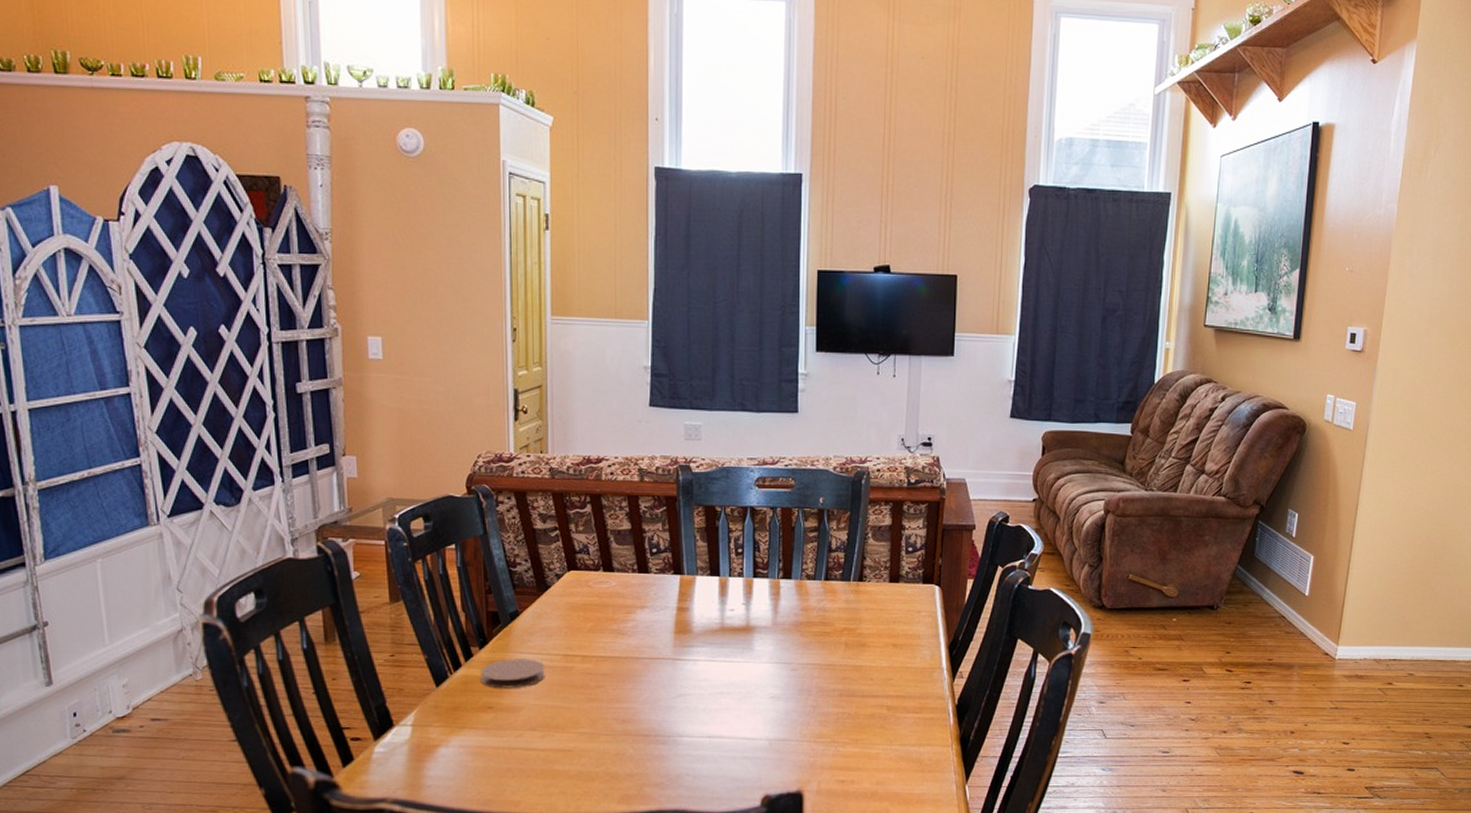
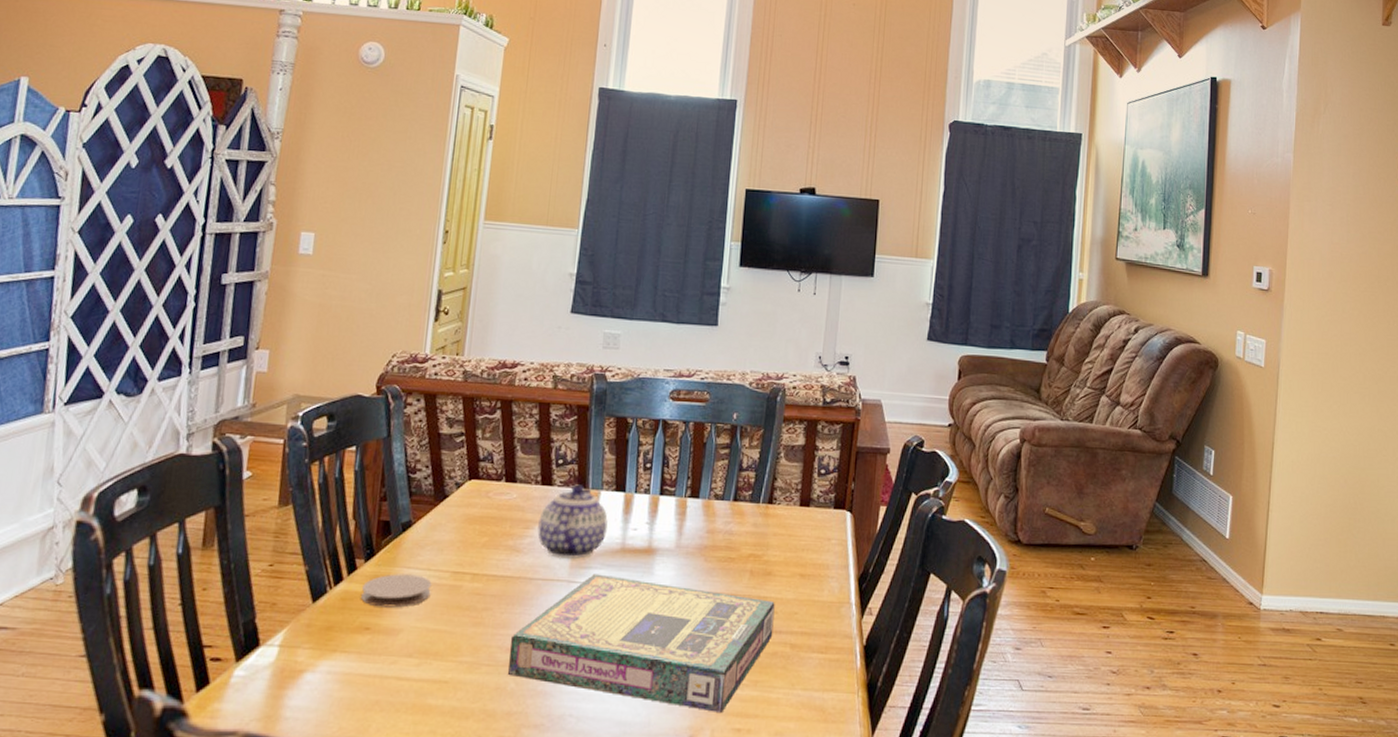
video game box: none [626,651,870,767] -> present [508,573,775,712]
teapot: none [639,571,705,640] -> present [537,484,608,560]

